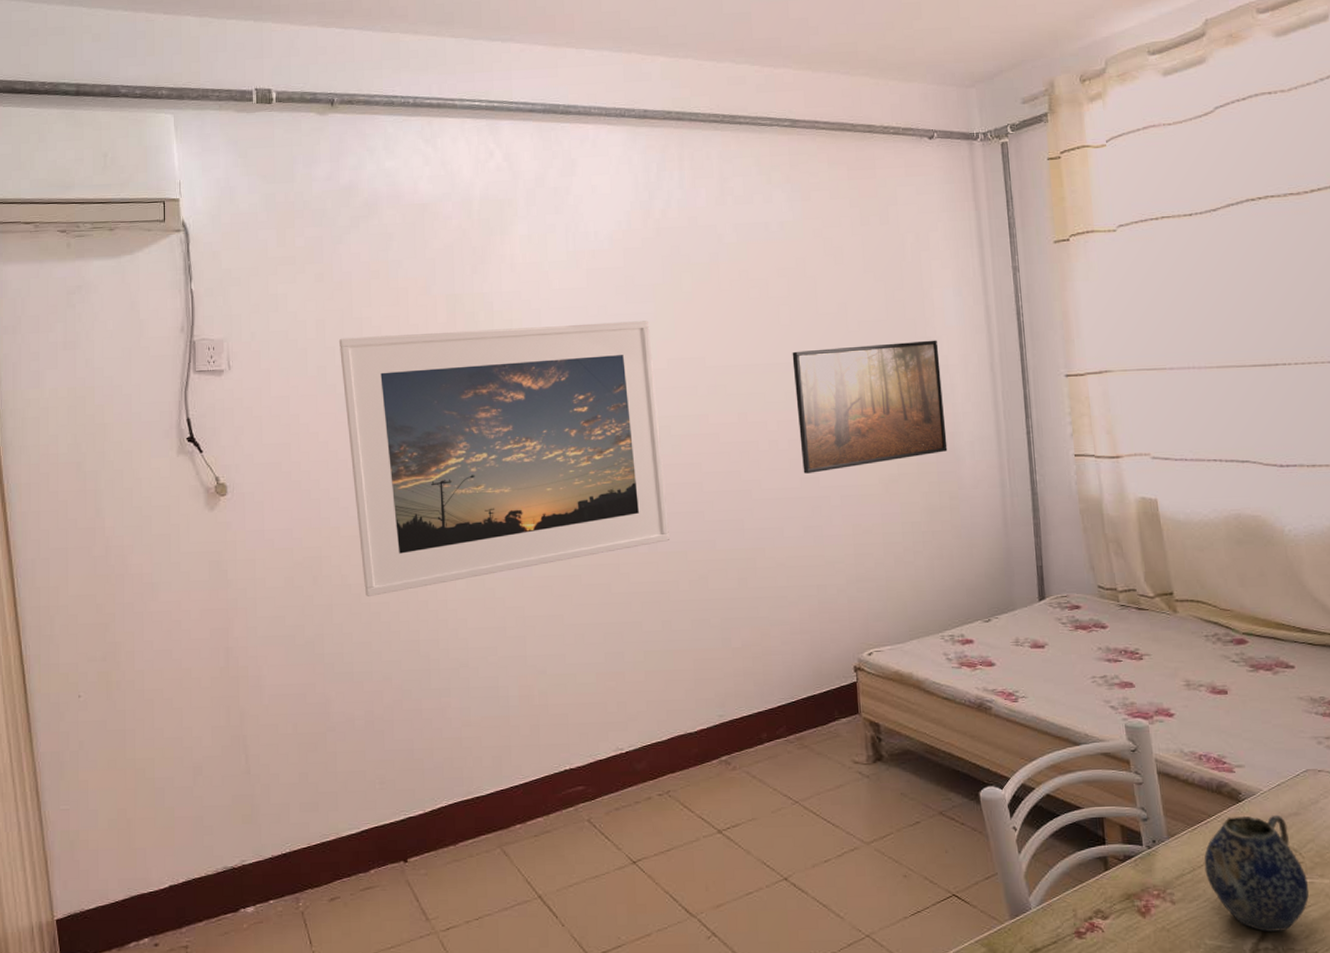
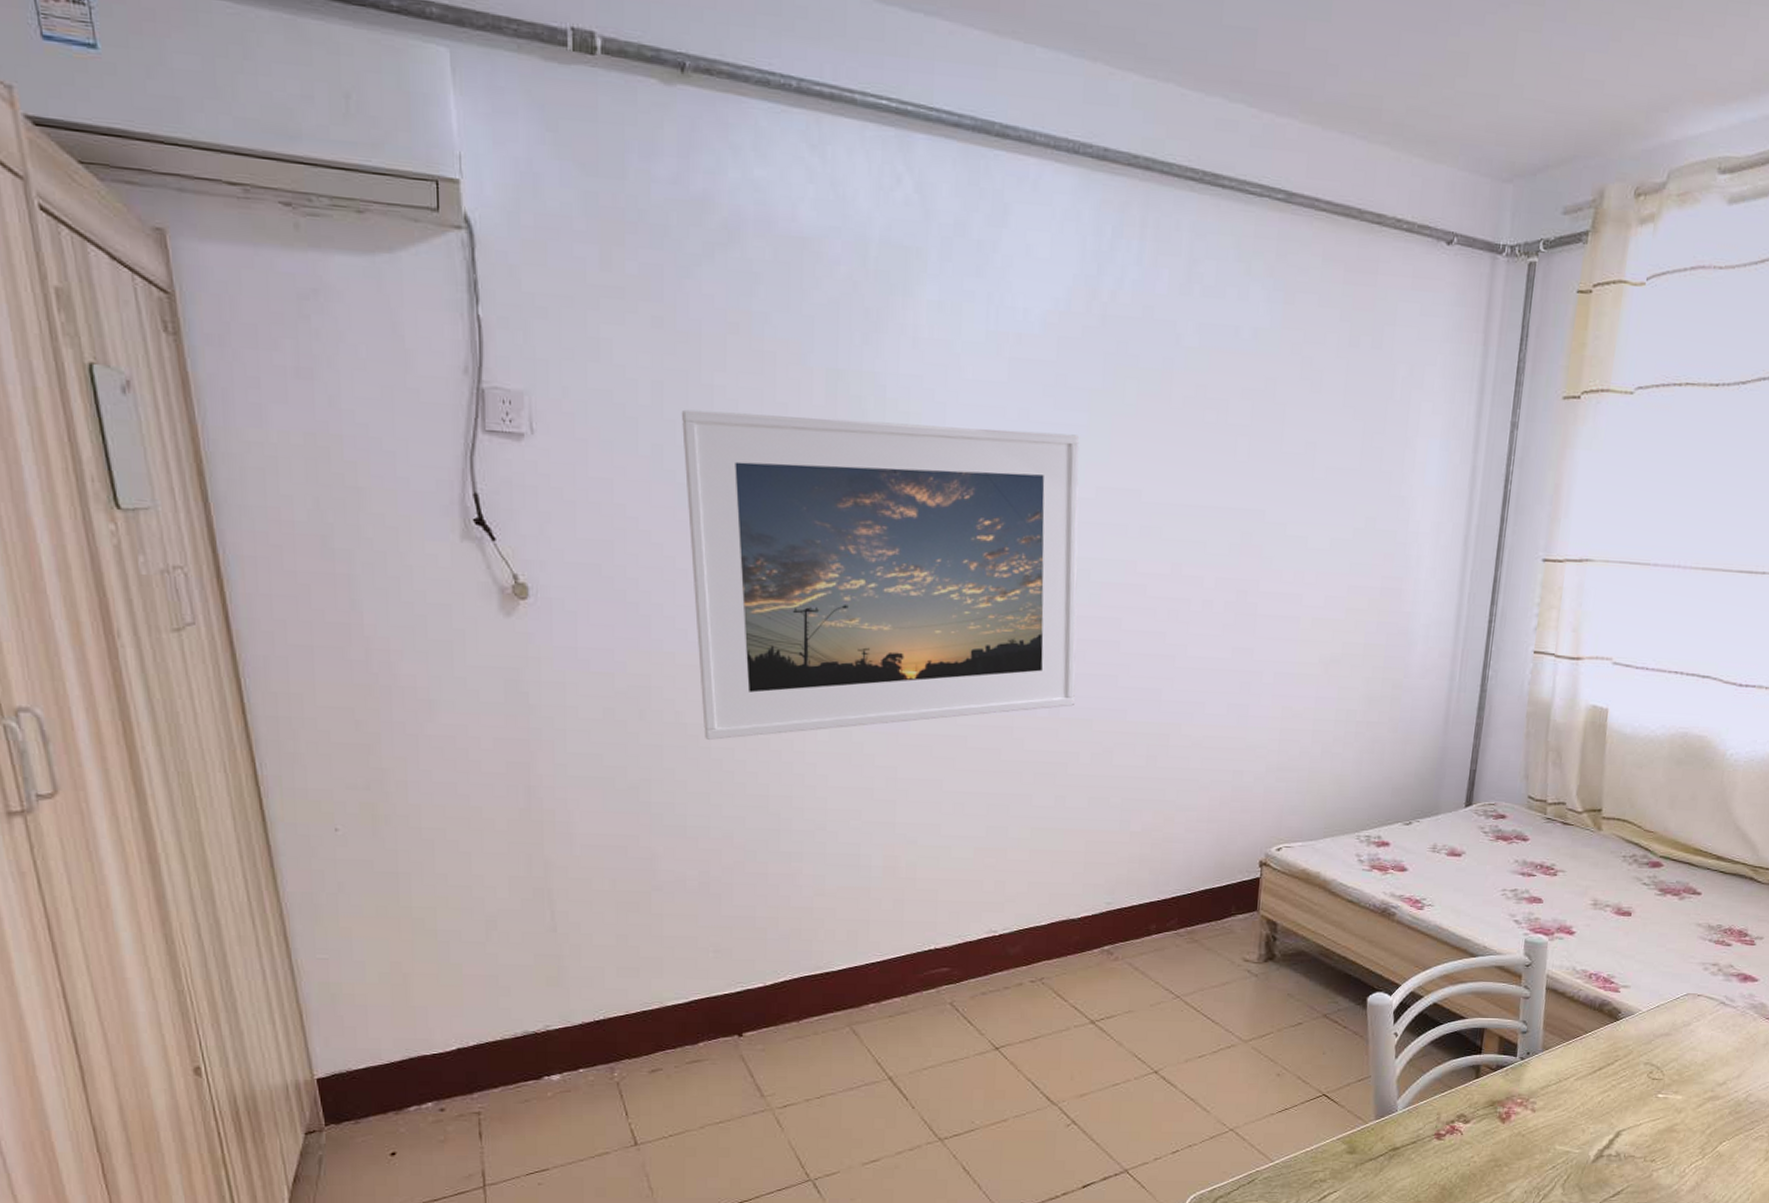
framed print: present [792,340,948,474] -> none [1236,495,1411,644]
teapot: present [1204,814,1310,932] -> none [1569,1033,1663,1140]

